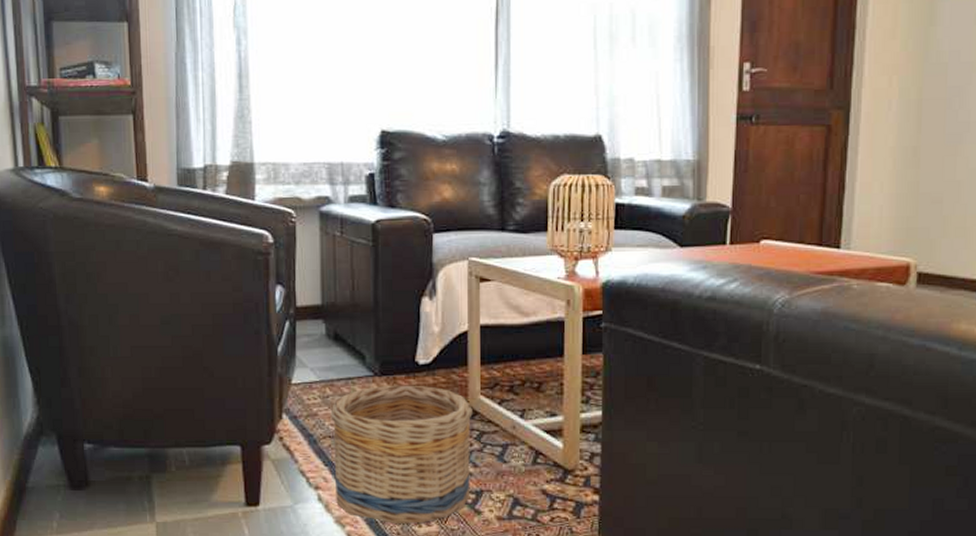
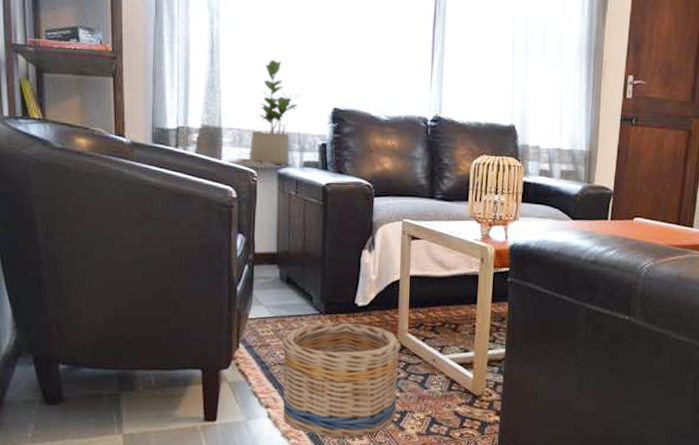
potted plant: none [285,80,343,201] -> present [248,60,301,164]

